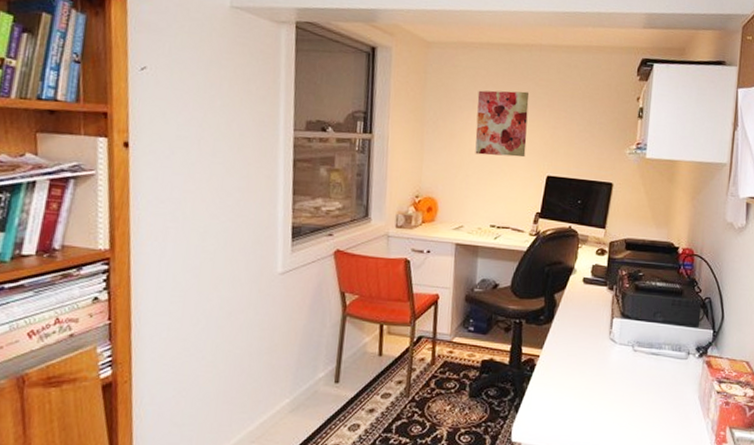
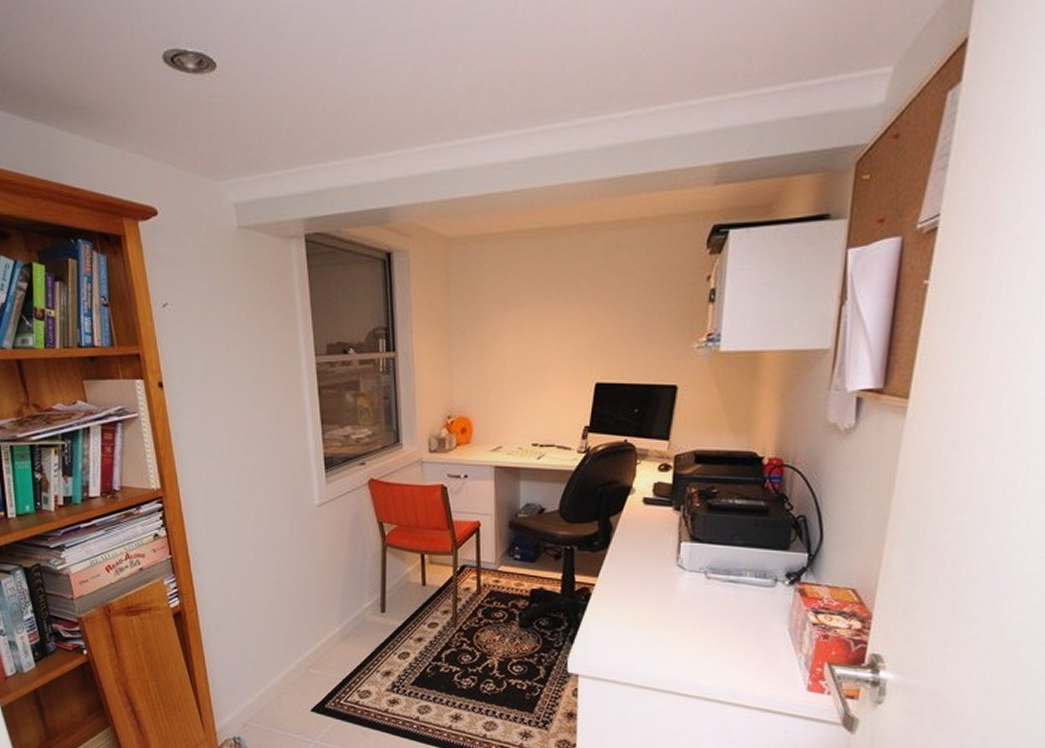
wall art: present [475,90,529,158] -> none [509,284,571,365]

